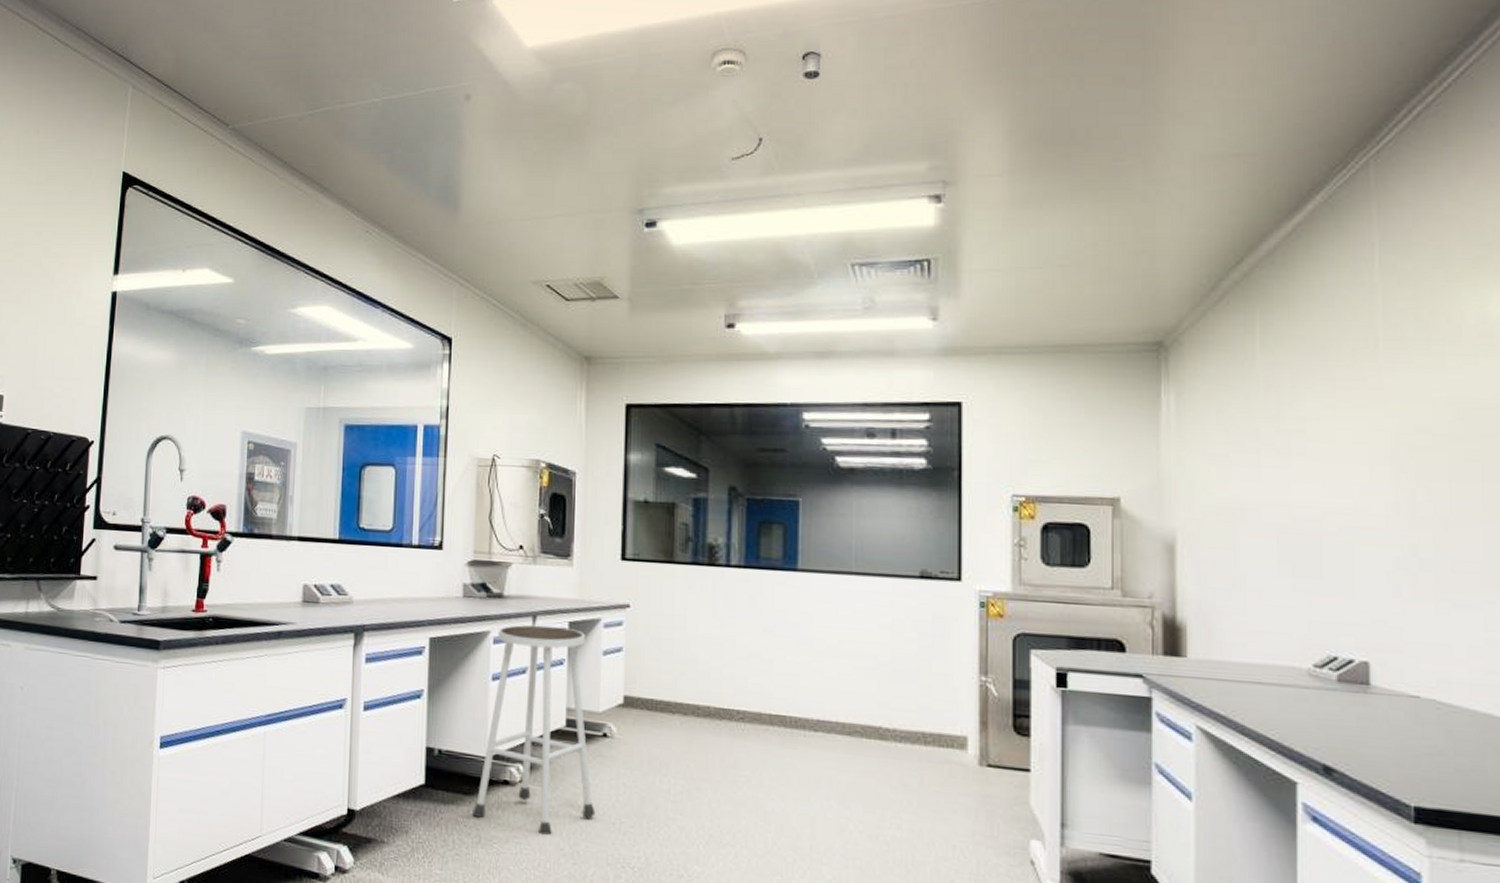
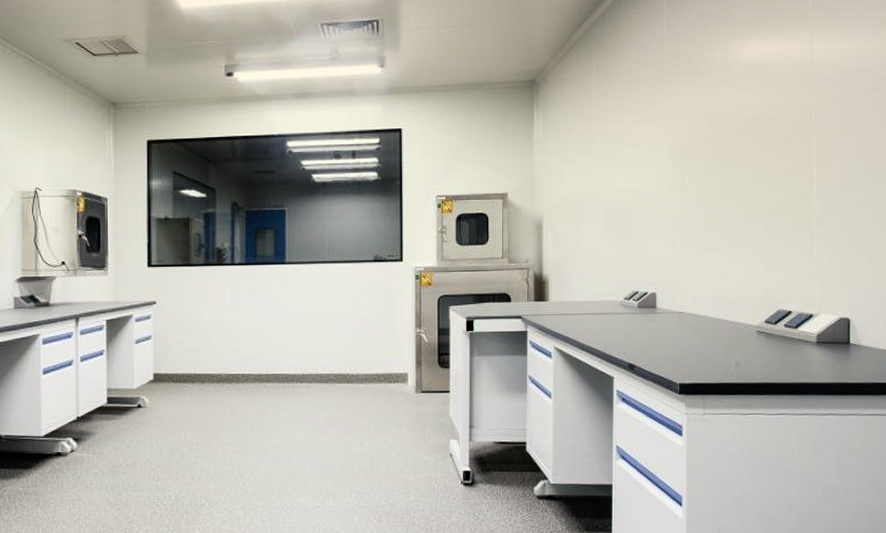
stool: present [473,624,596,836] -> none [31,325,134,492]

